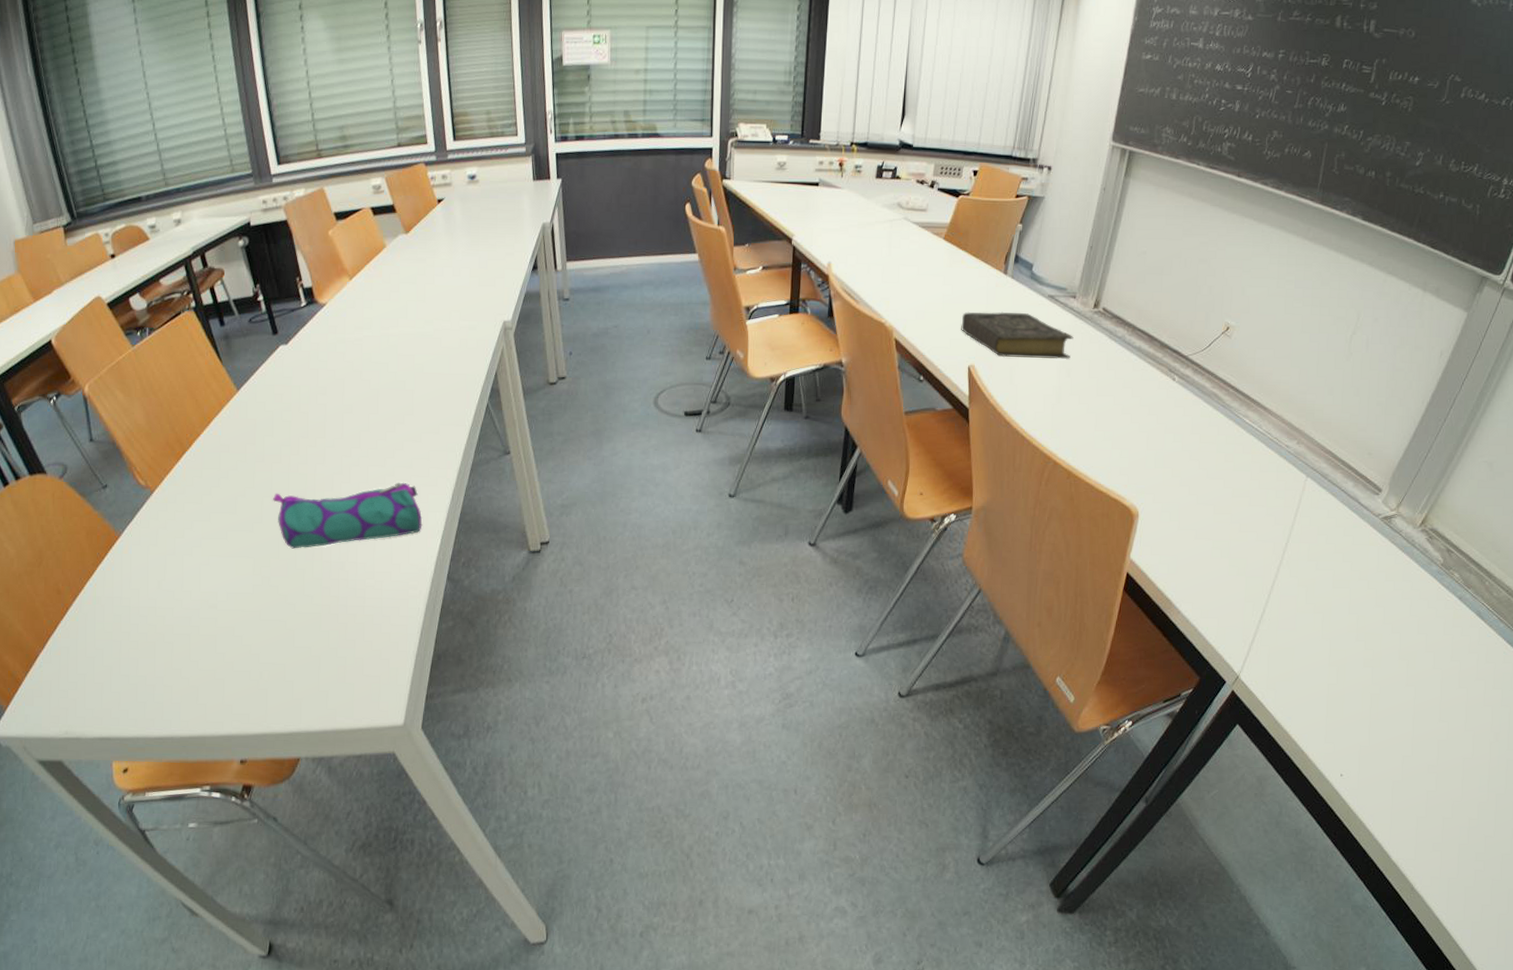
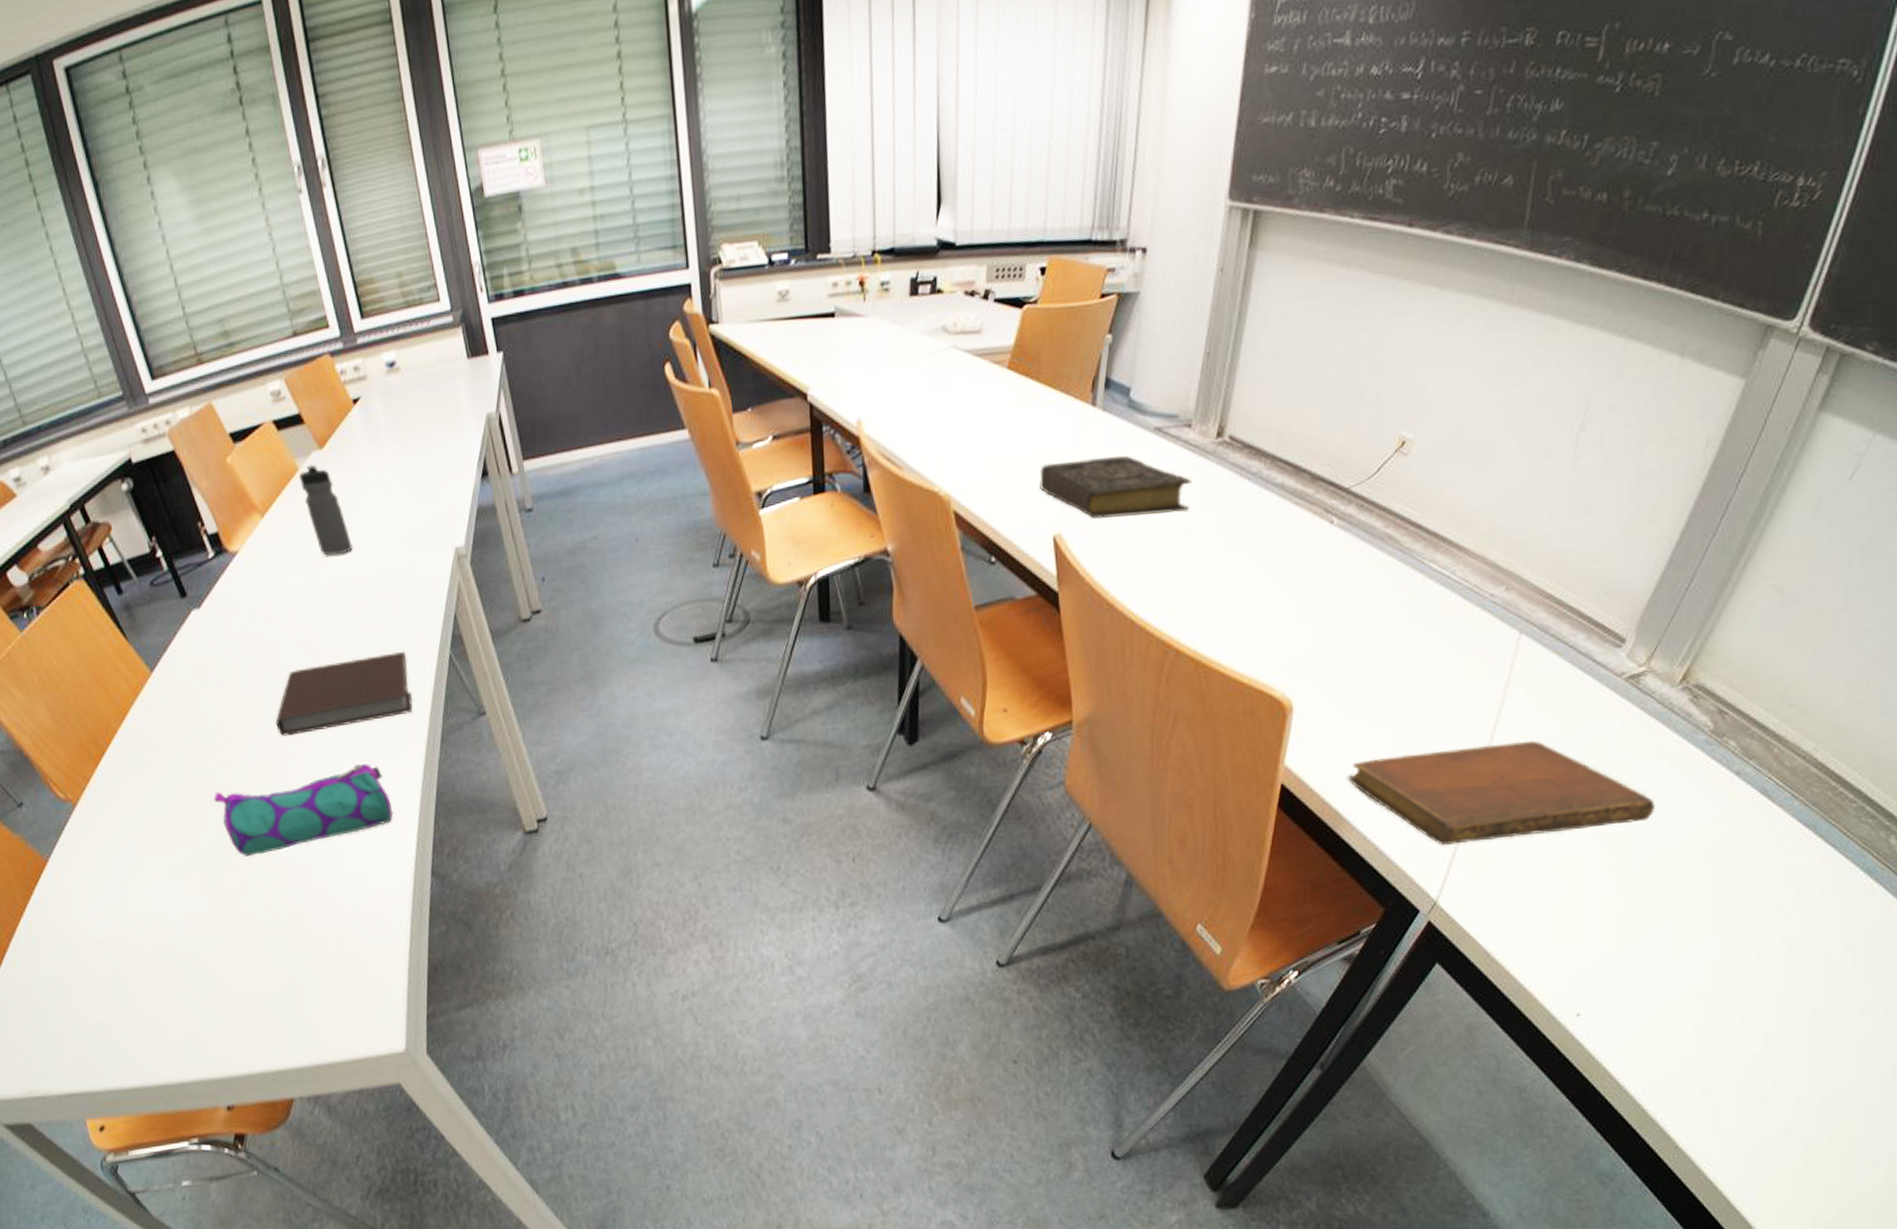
notebook: none [335,396,452,454] -> present [275,651,413,736]
water bottle: none [386,244,422,316] -> present [299,464,354,556]
notebook: none [1177,558,1401,632] -> present [1348,740,1655,845]

